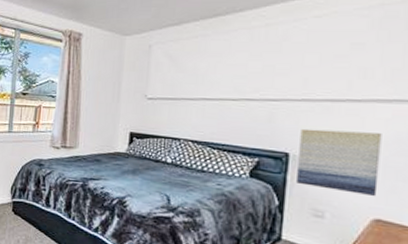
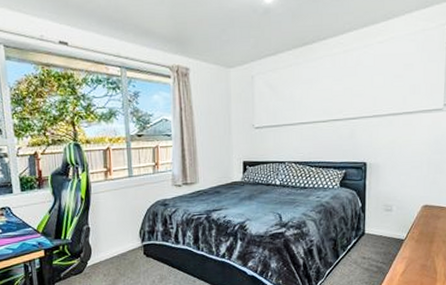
wall art: present [297,128,382,197] -> none [373,138,426,189]

